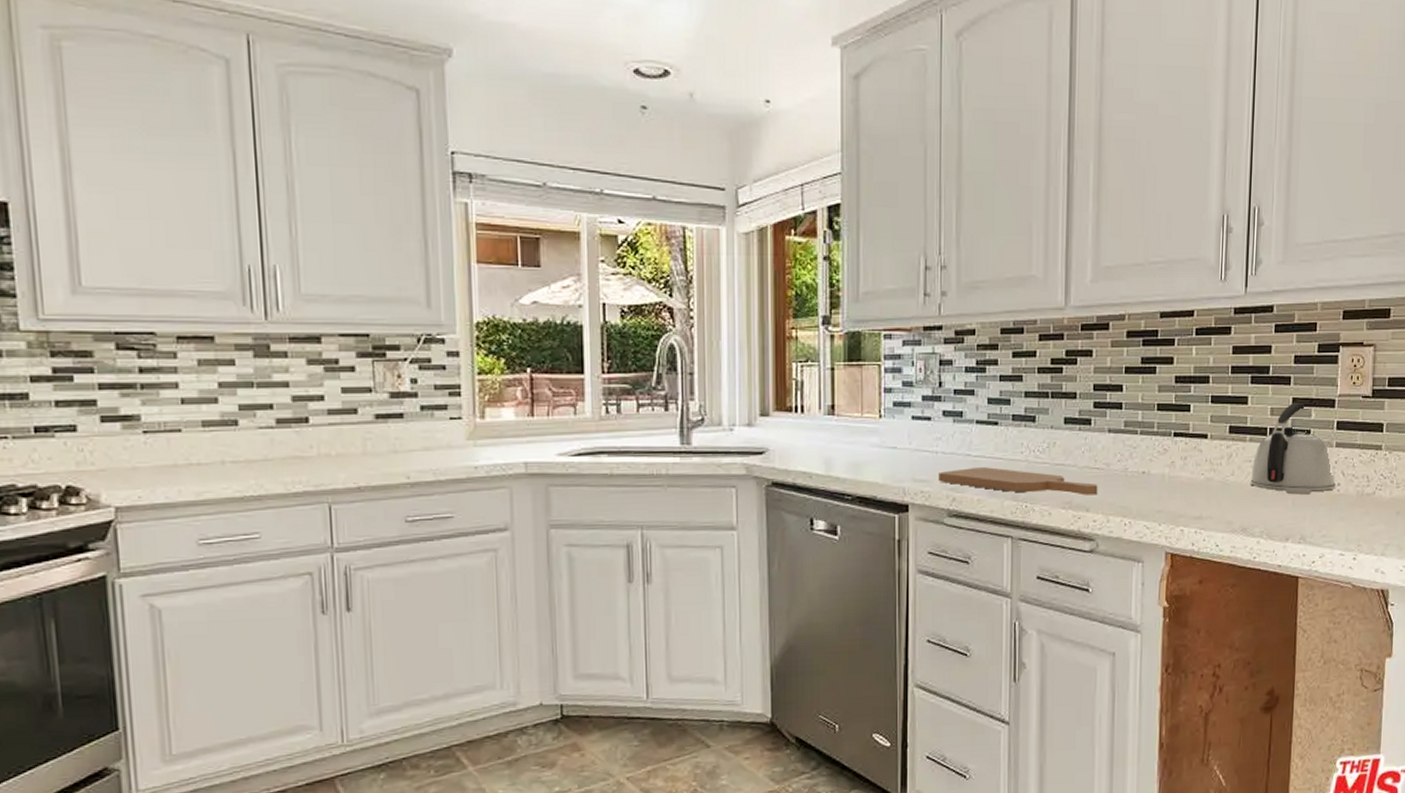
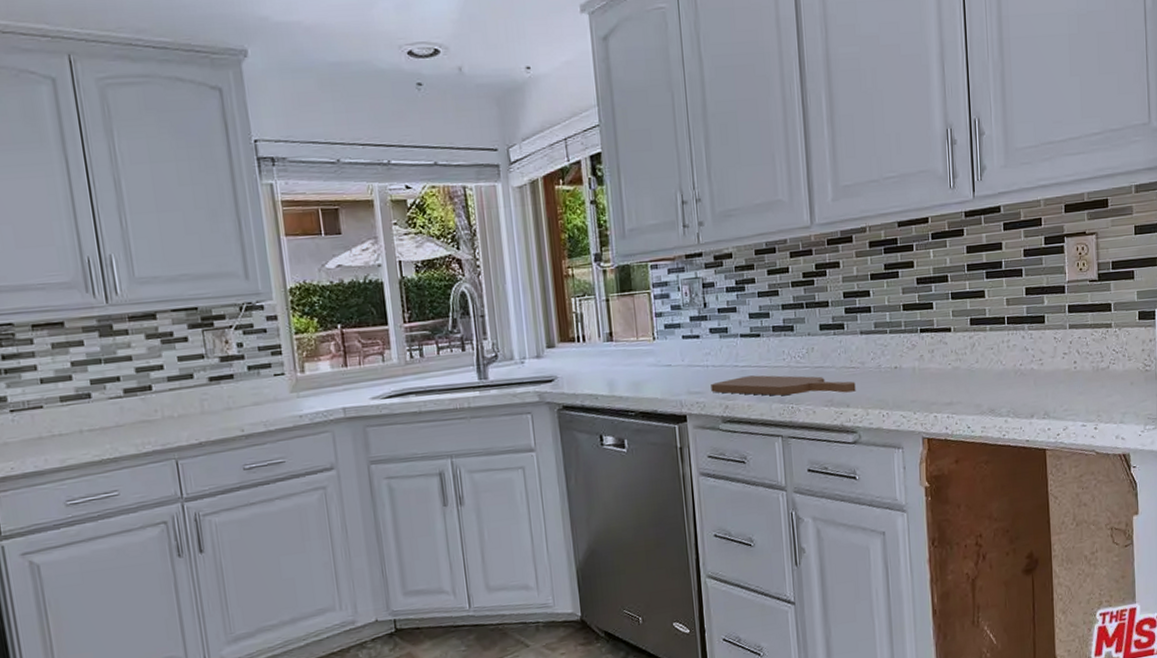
kettle: present [1250,400,1336,495] -> none [993,289,1073,376]

